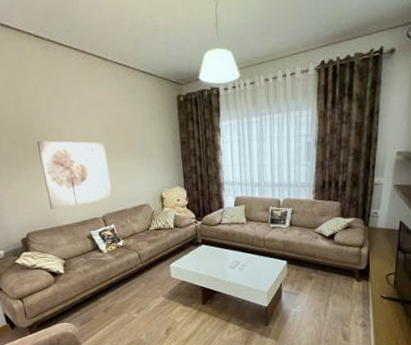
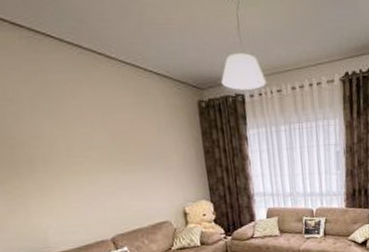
wall art: present [37,140,113,210] -> none [18,150,124,234]

